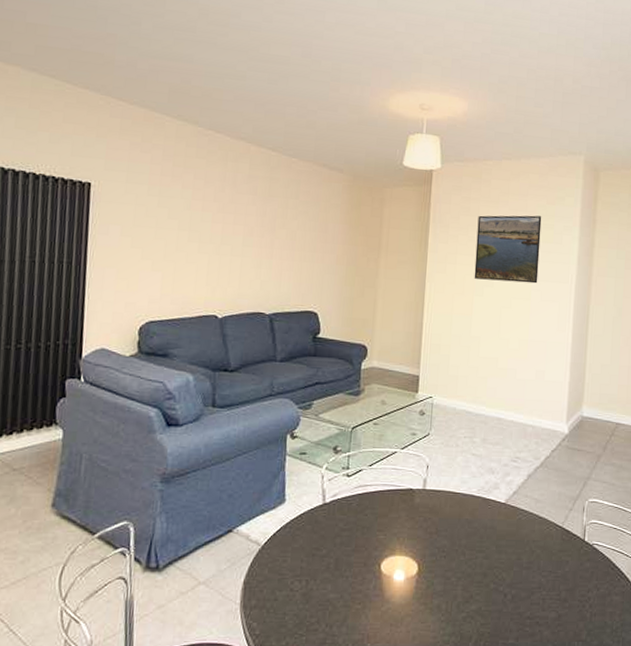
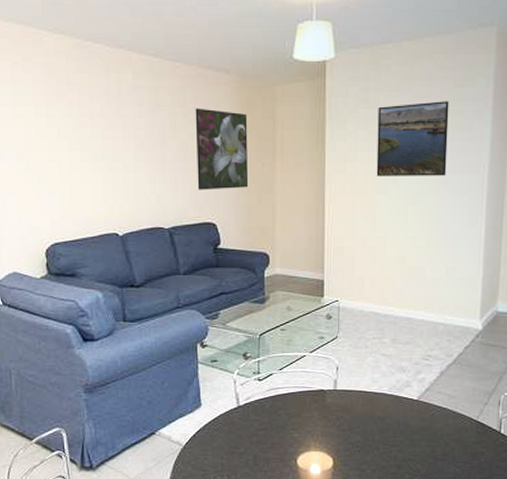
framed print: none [302,201,357,280] -> present [195,108,249,190]

